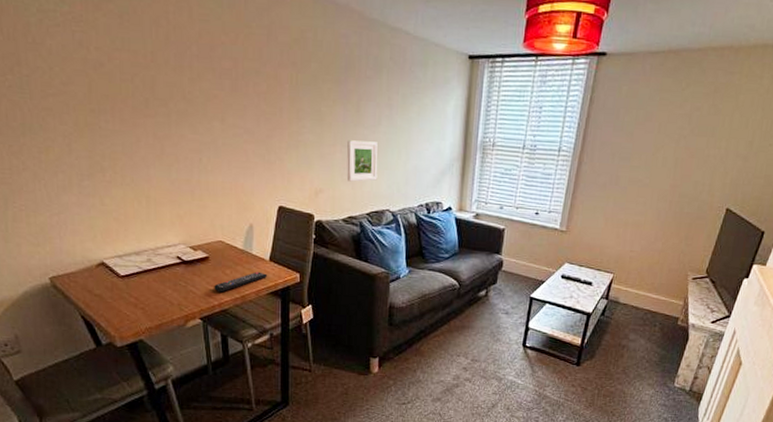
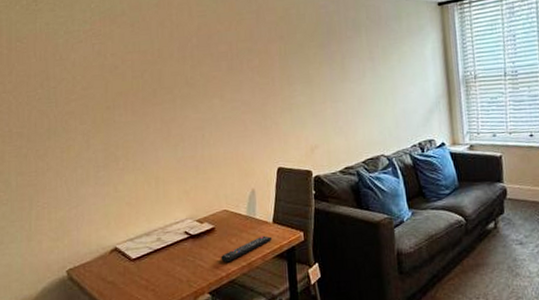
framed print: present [347,140,378,182] -> none [336,93,369,134]

